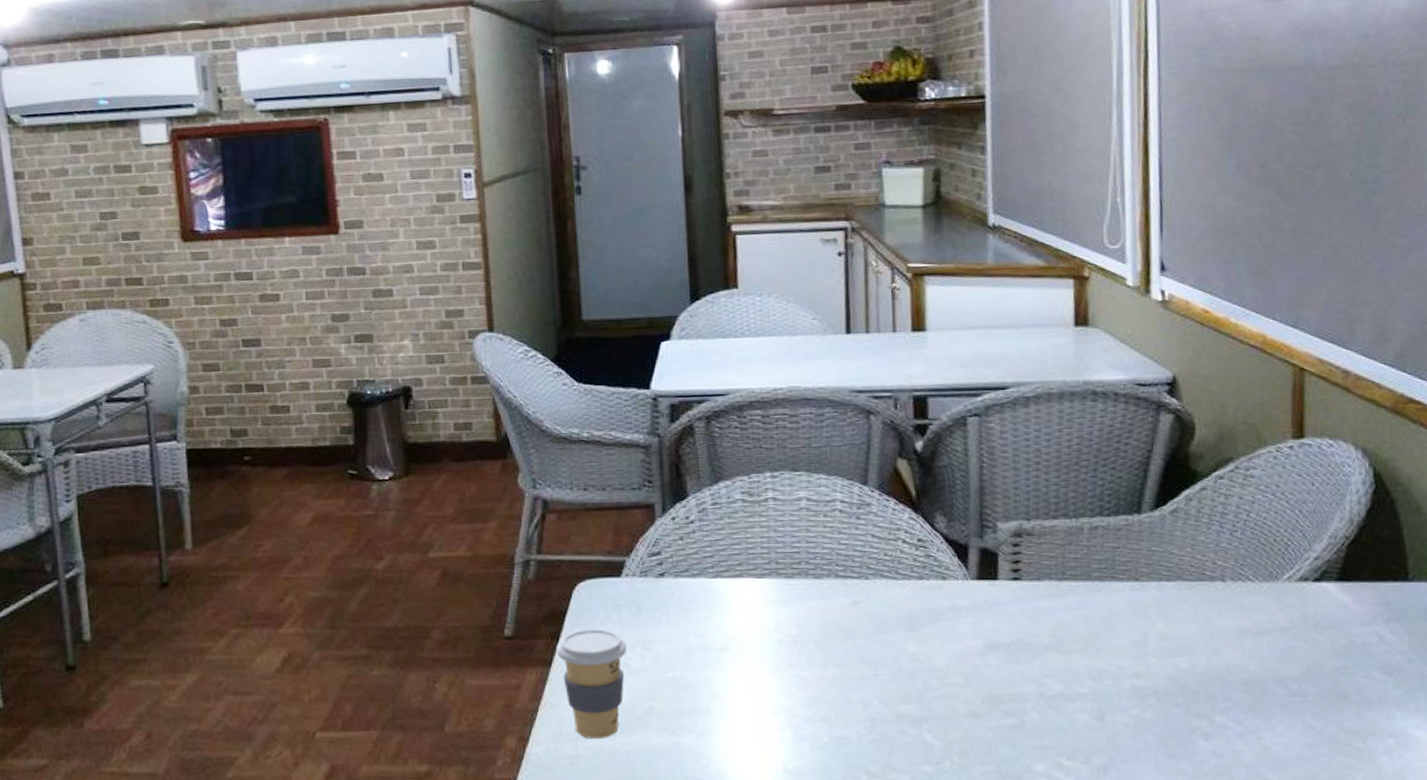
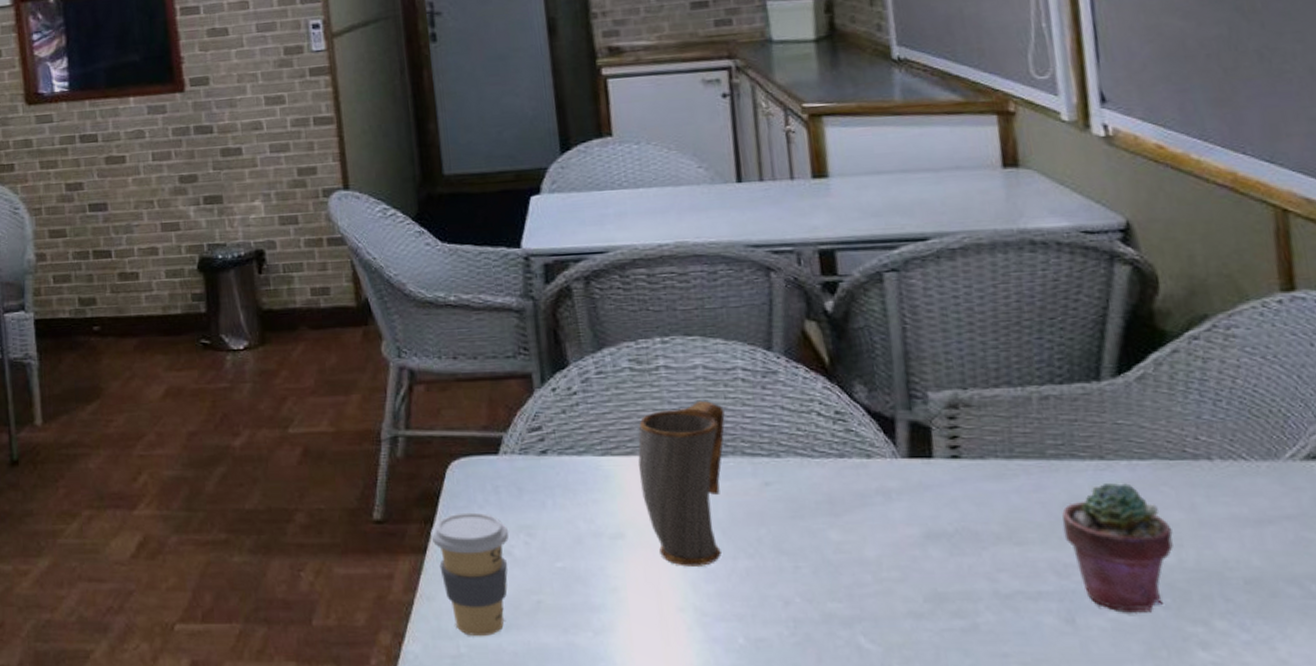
mug: none [745,529,823,675] -> present [638,400,725,566]
potted succulent: none [1100,601,1189,712] -> present [1061,483,1173,614]

